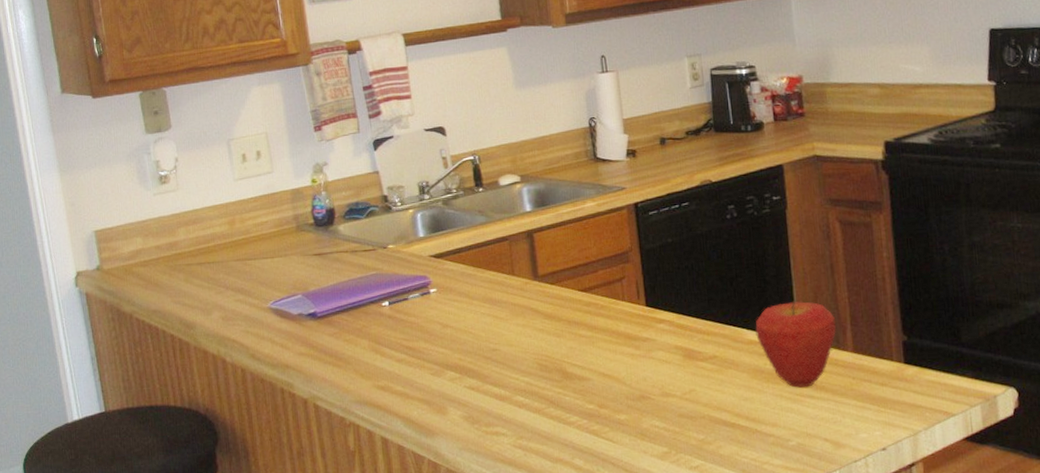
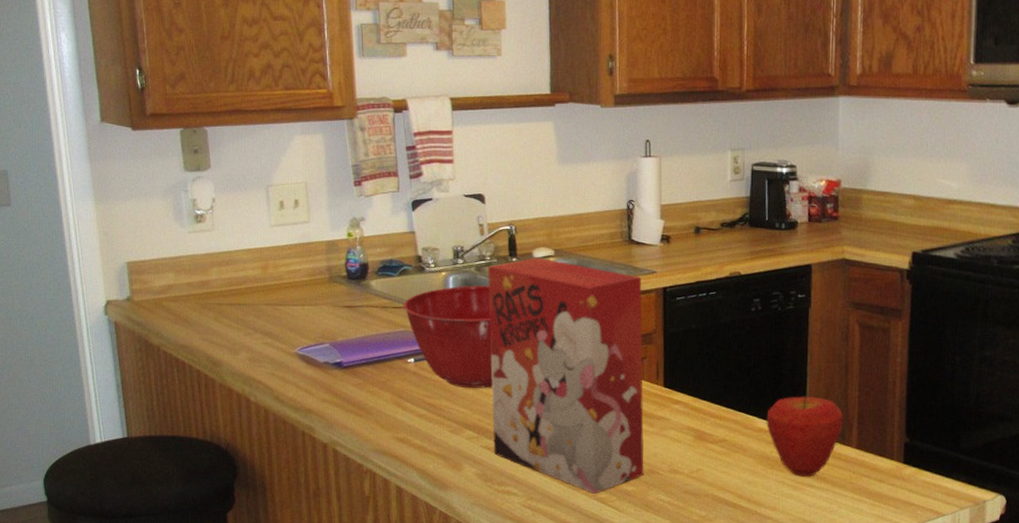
mixing bowl: none [373,218,471,327] -> present [403,285,493,388]
cereal box: none [455,185,635,426] -> present [488,257,644,494]

